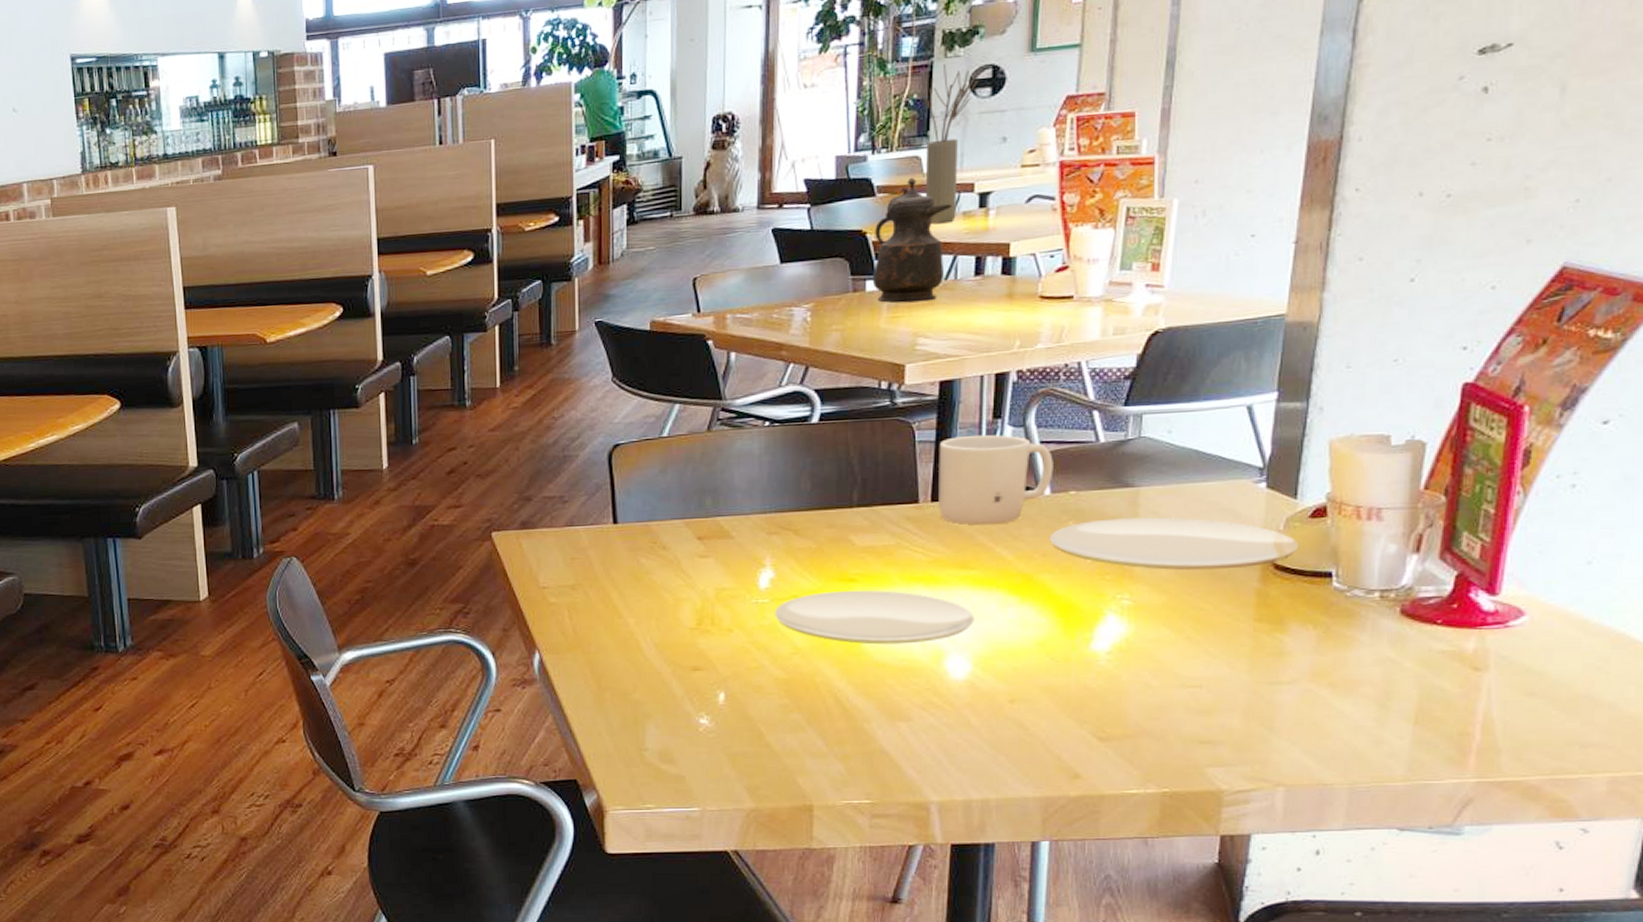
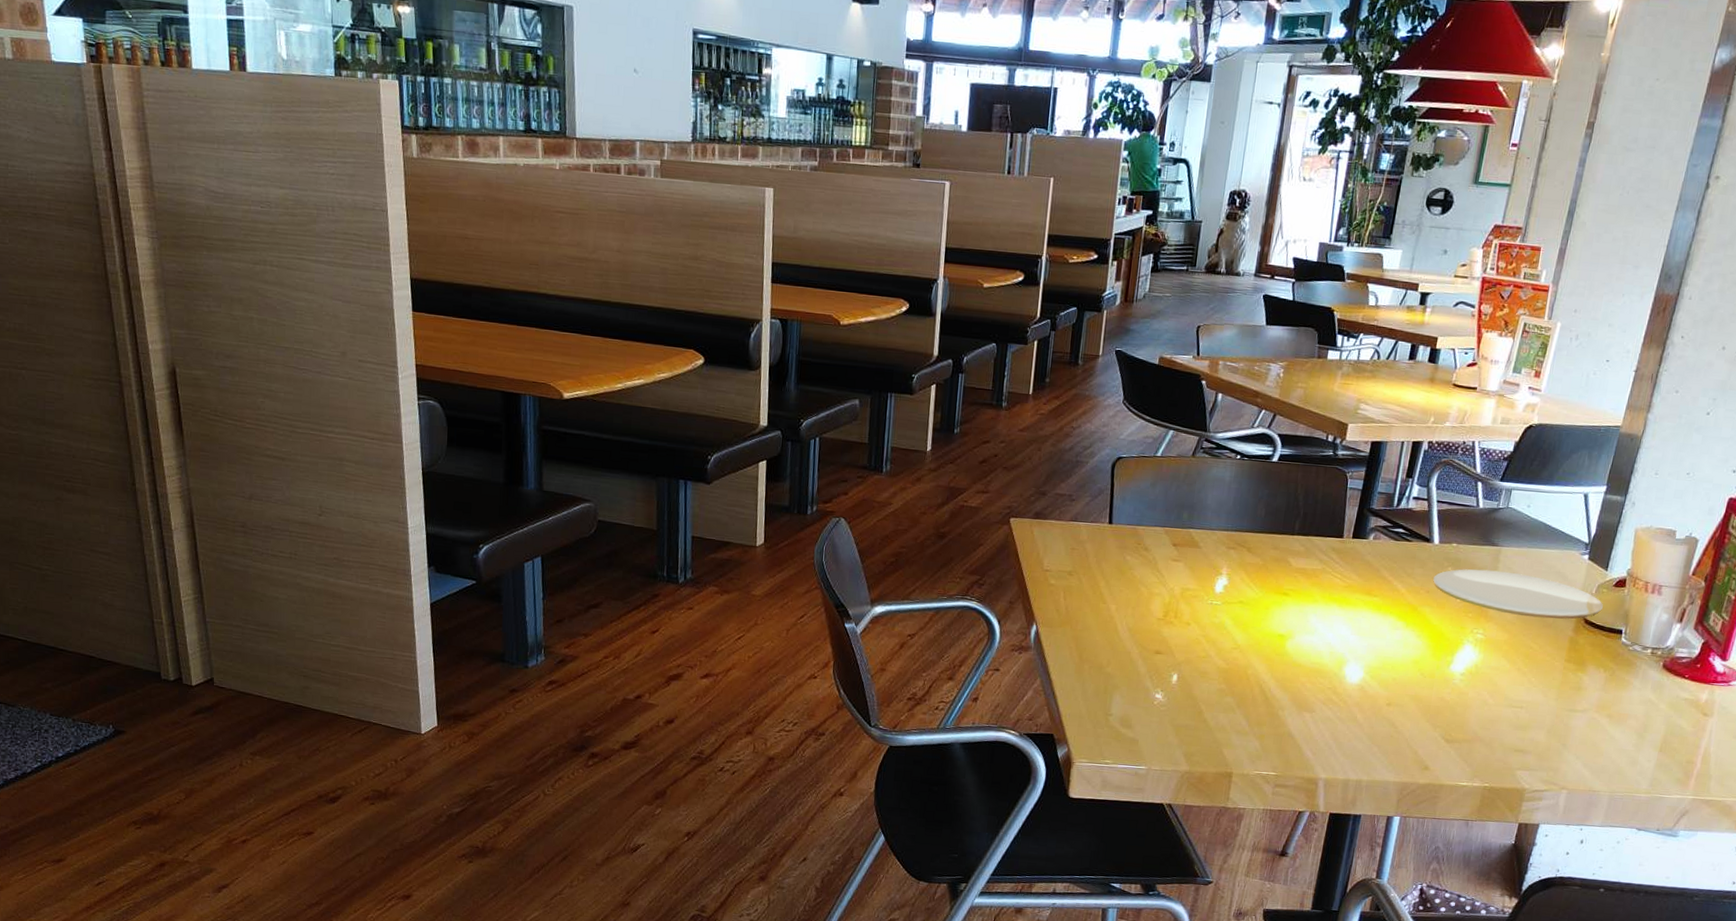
plate: present [774,590,974,645] -> none [1224,601,1371,651]
coffeepot: present [872,177,953,303] -> none [1333,270,1401,375]
vase: present [920,63,982,225] -> none [1381,180,1437,313]
mug: present [939,434,1053,525] -> none [1357,488,1445,563]

